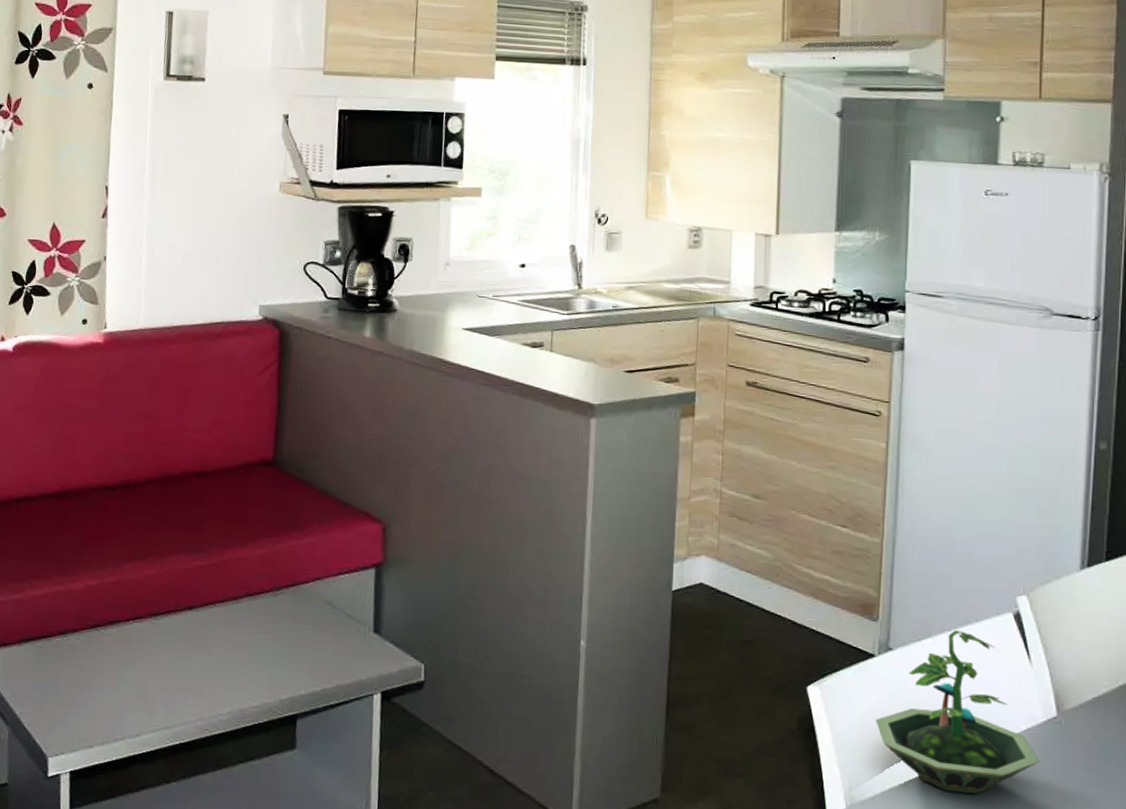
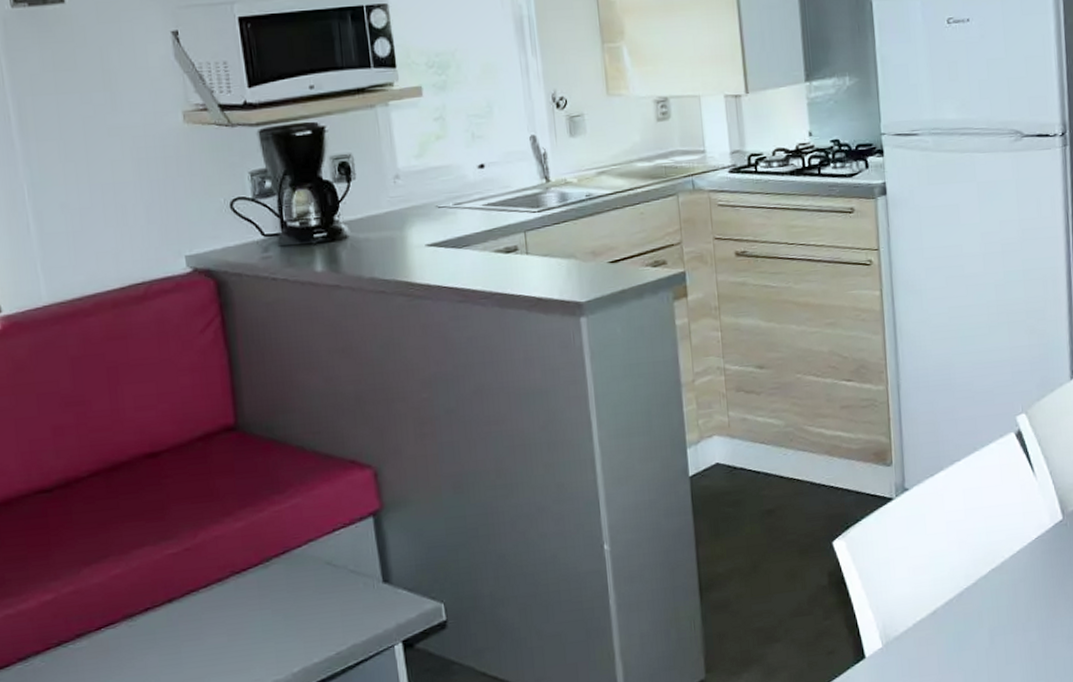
terrarium: present [876,630,1040,795] -> none [901,458,1052,610]

